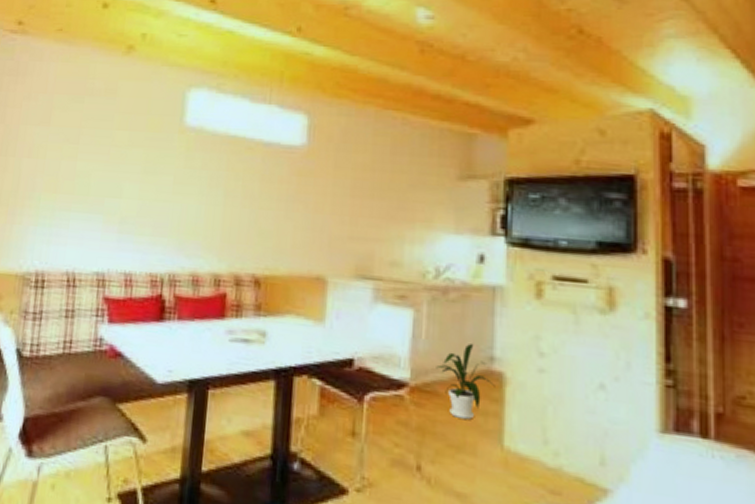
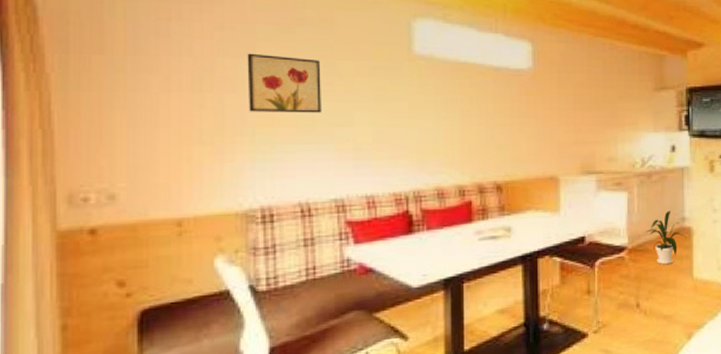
wall art: none [38,121,101,183] -> present [247,53,321,113]

